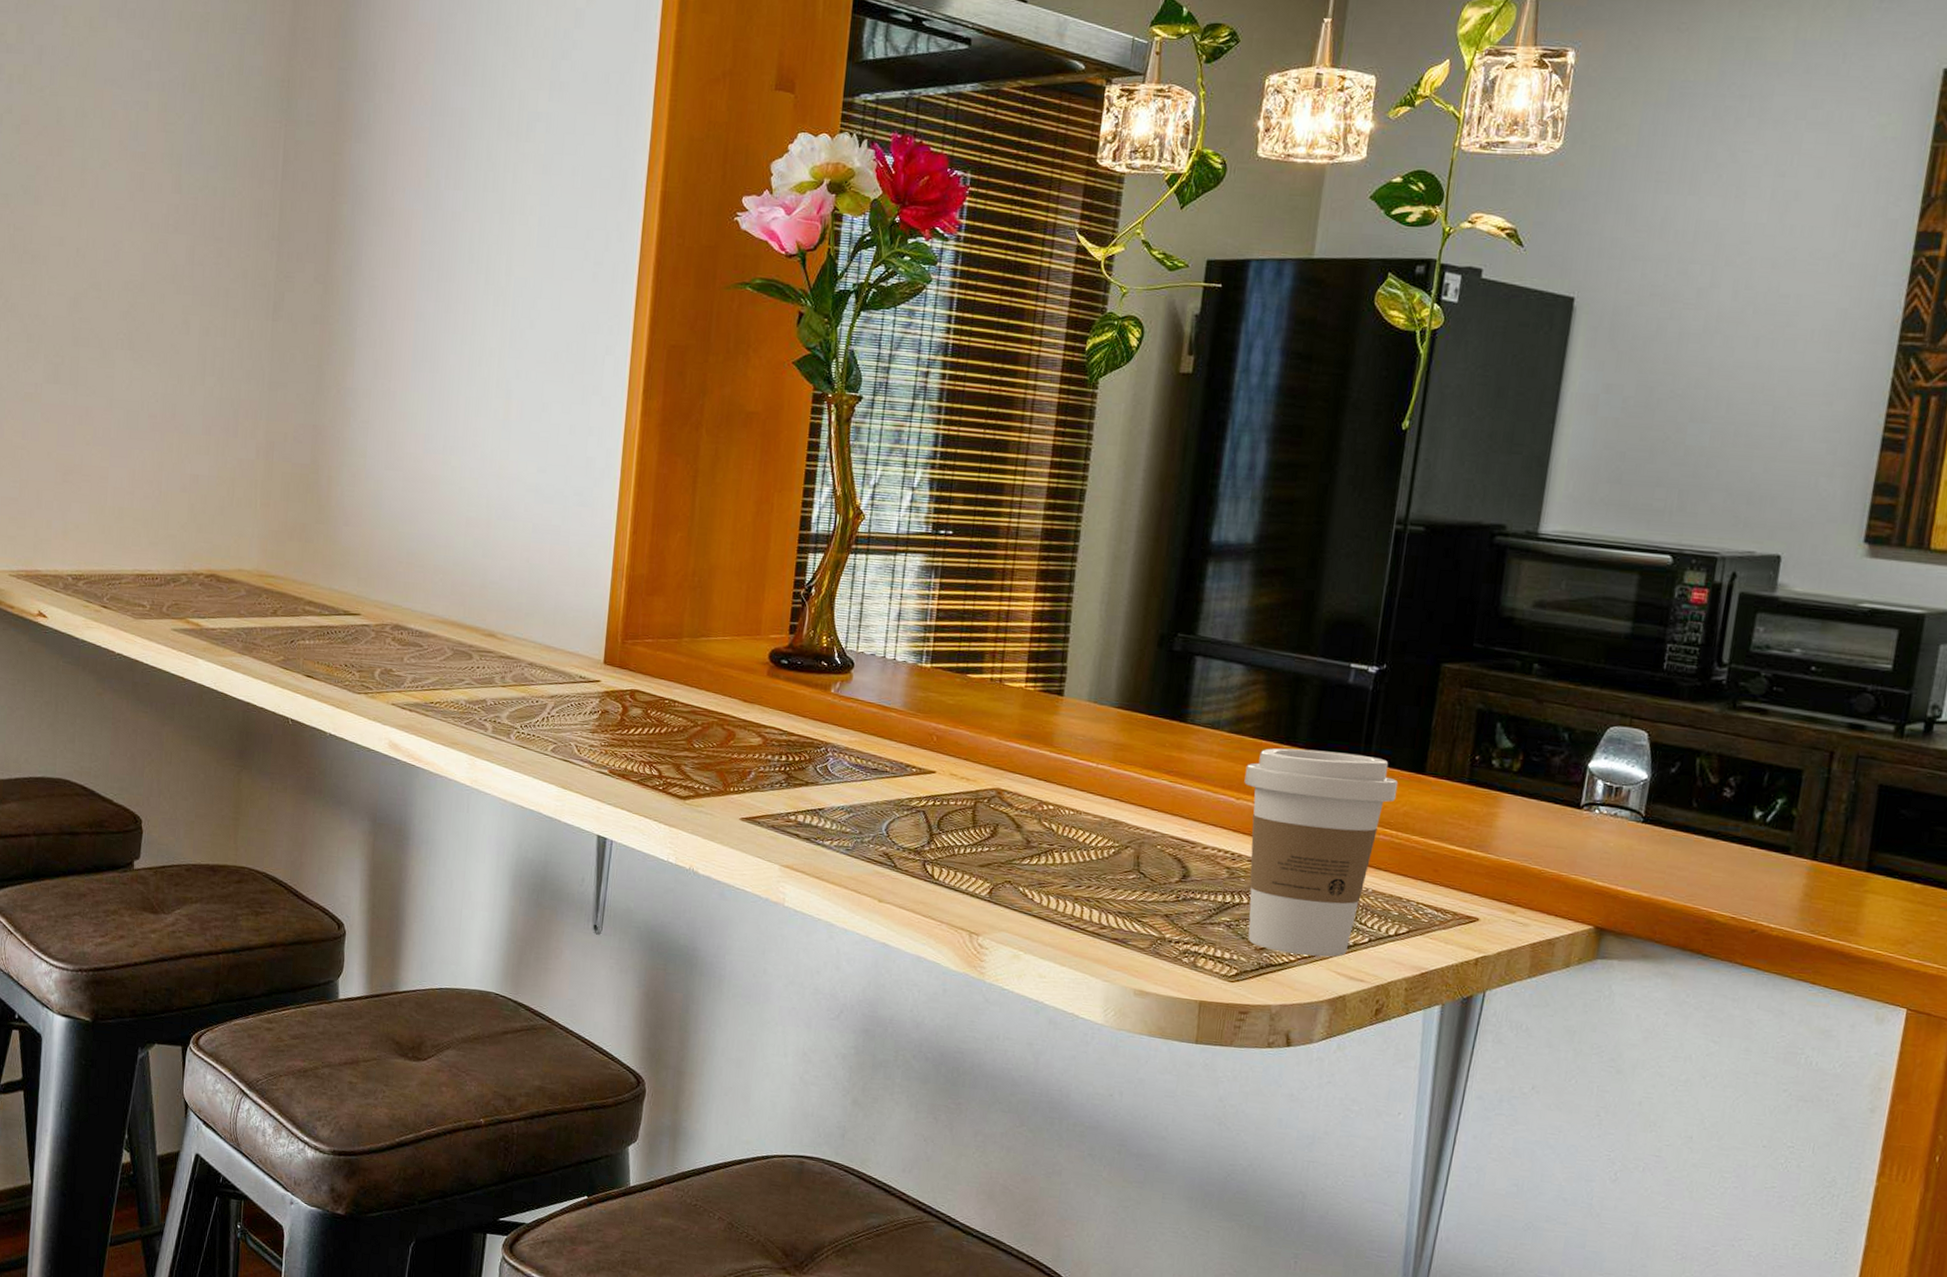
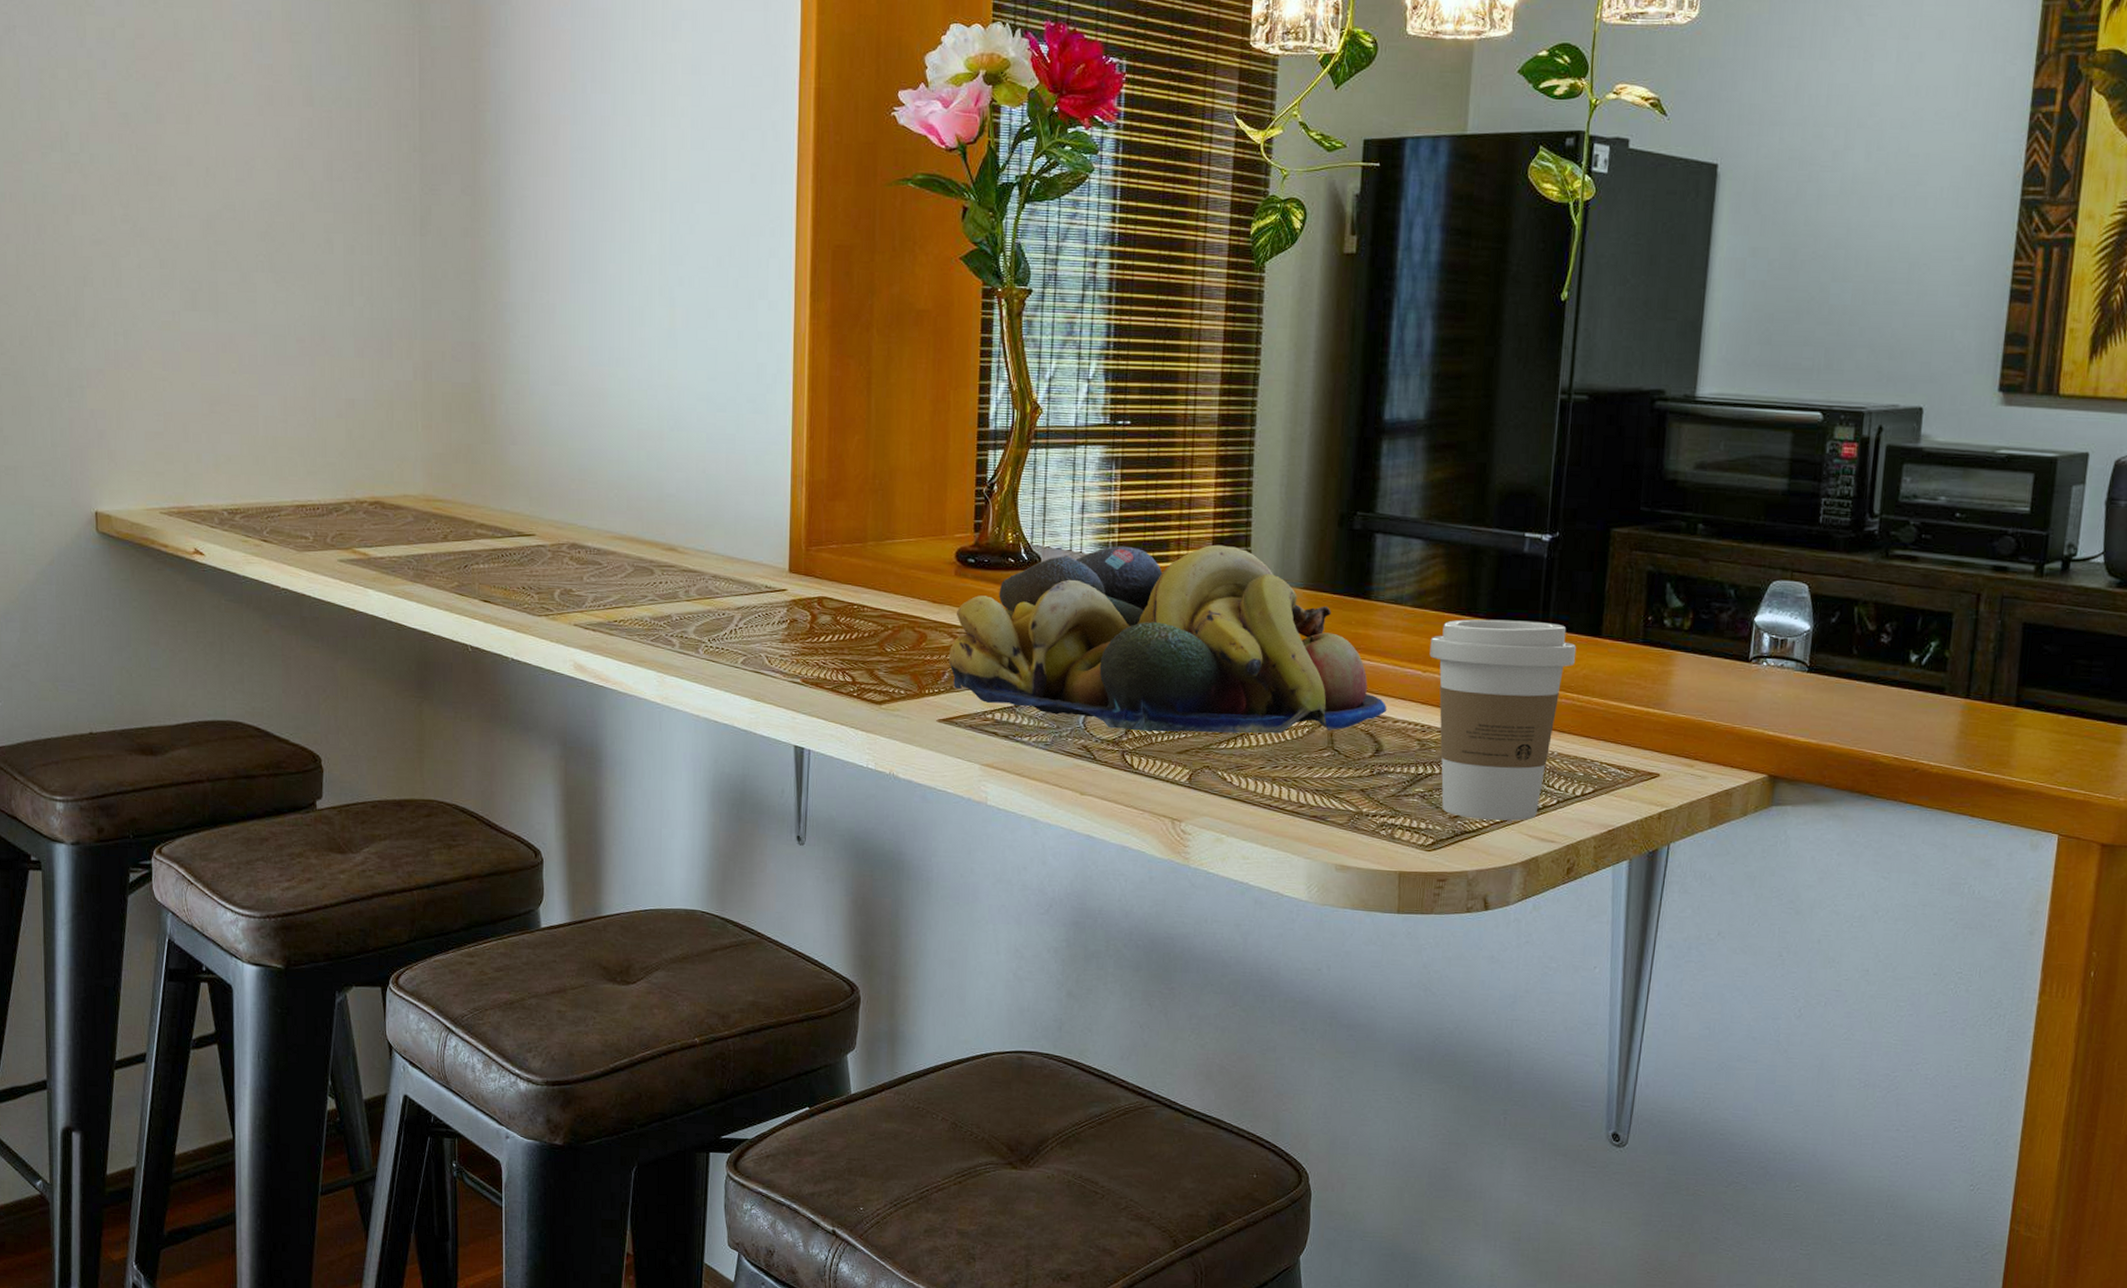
fruit bowl: none [755,655,1196,854] -> present [948,544,1386,734]

